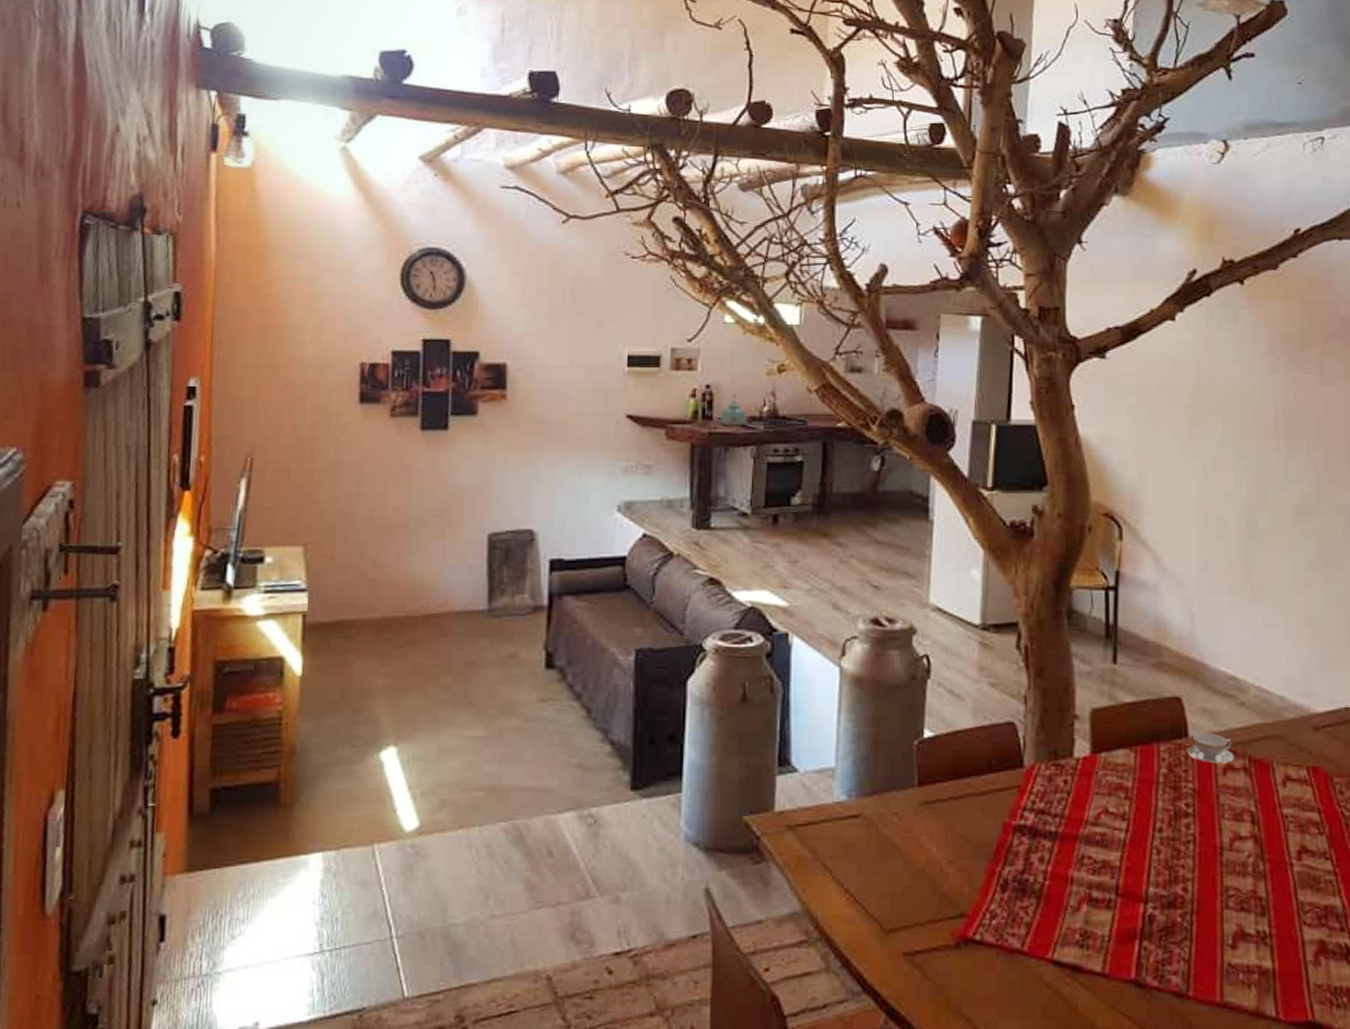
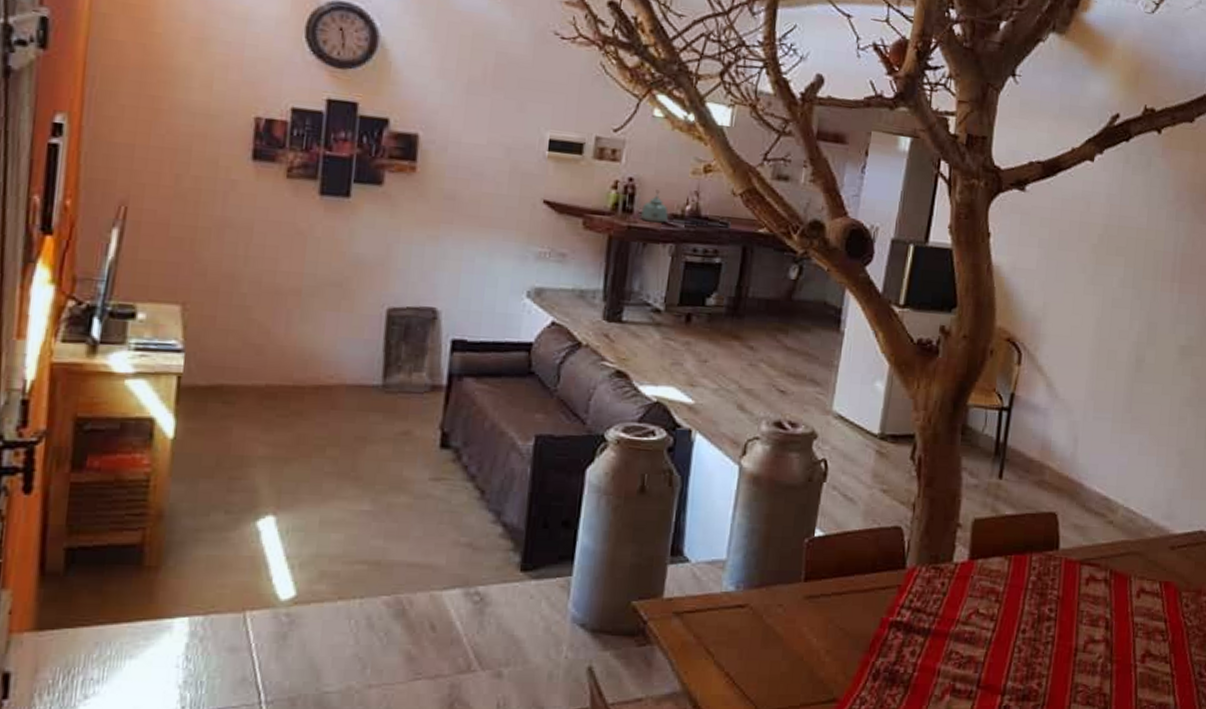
teacup: present [1186,732,1234,764] -> none [1055,545,1098,575]

